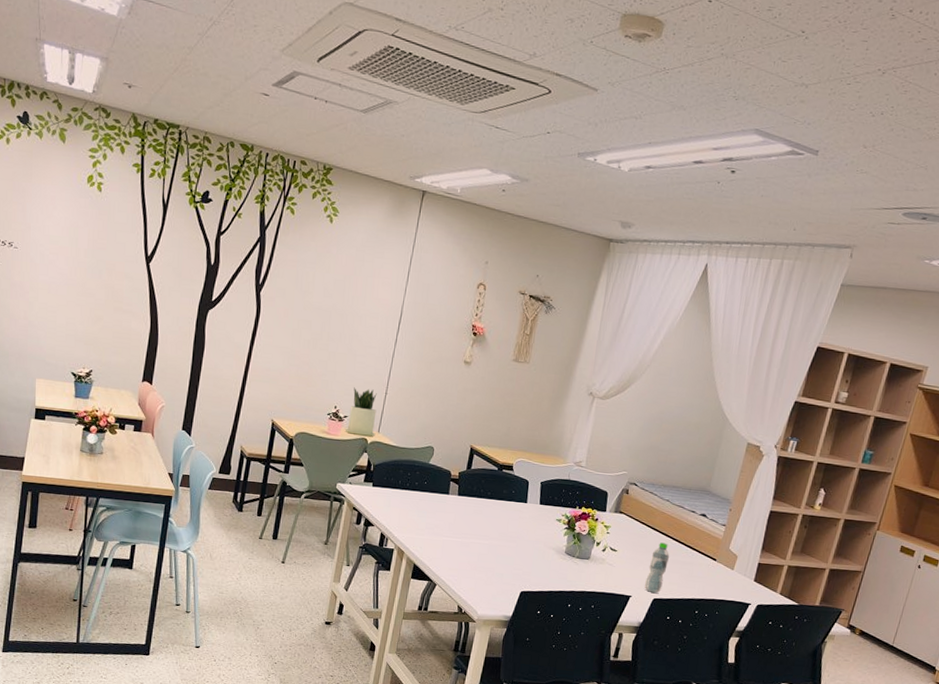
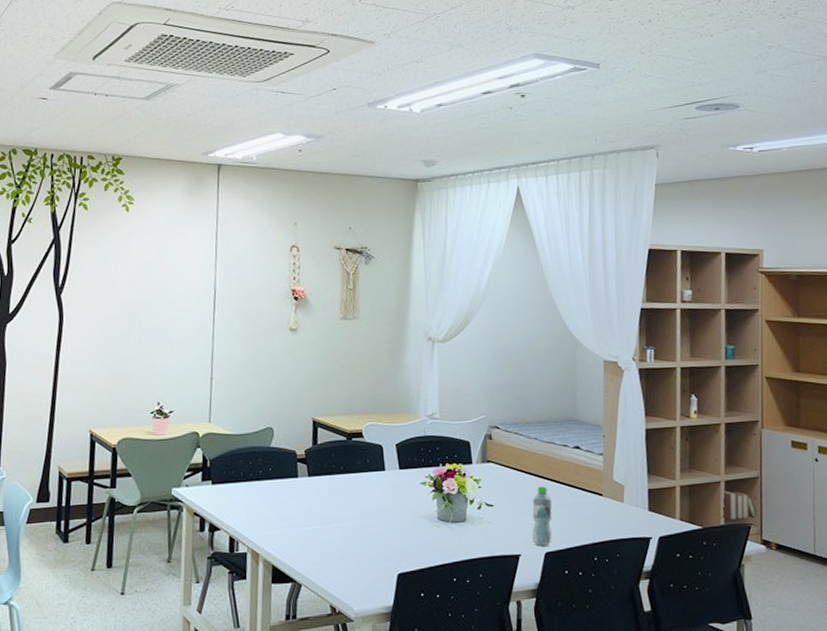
planter: present [344,387,377,437] -> none [172,376,207,430]
books: none [817,577,851,605] -> present [720,490,758,521]

